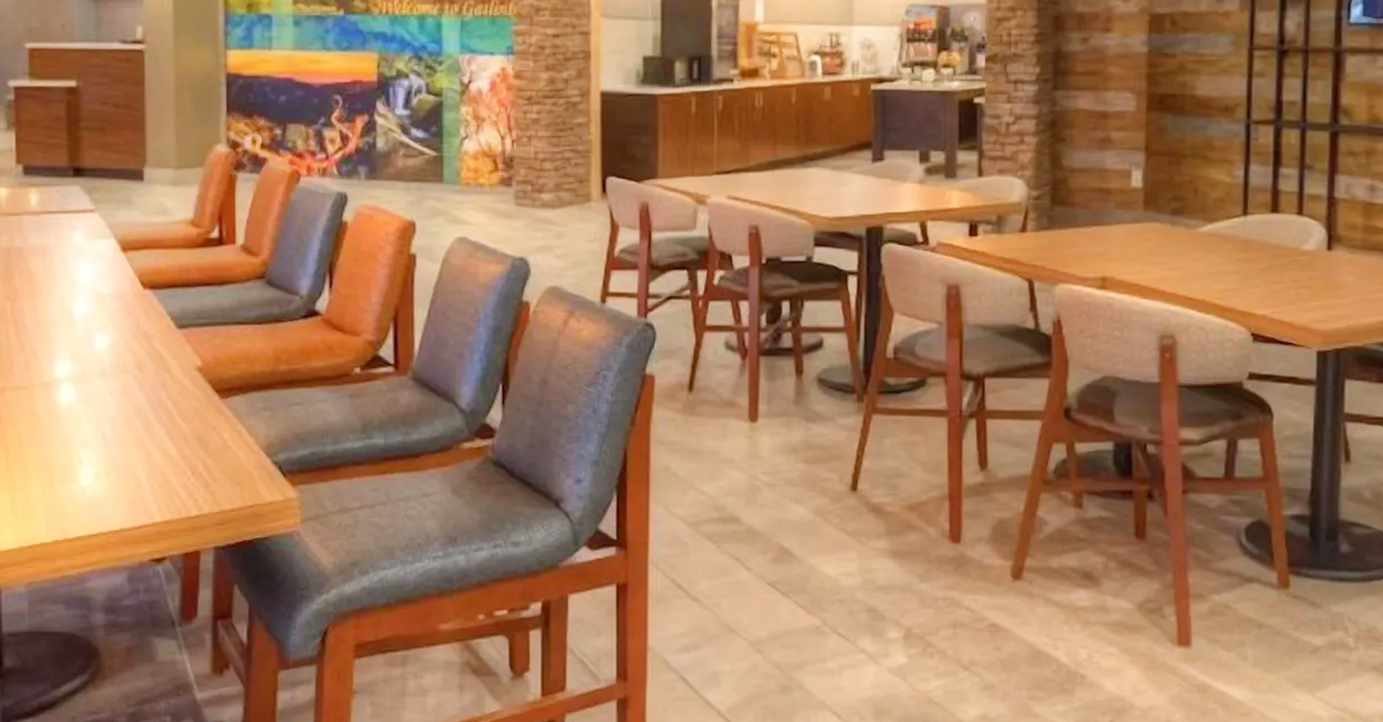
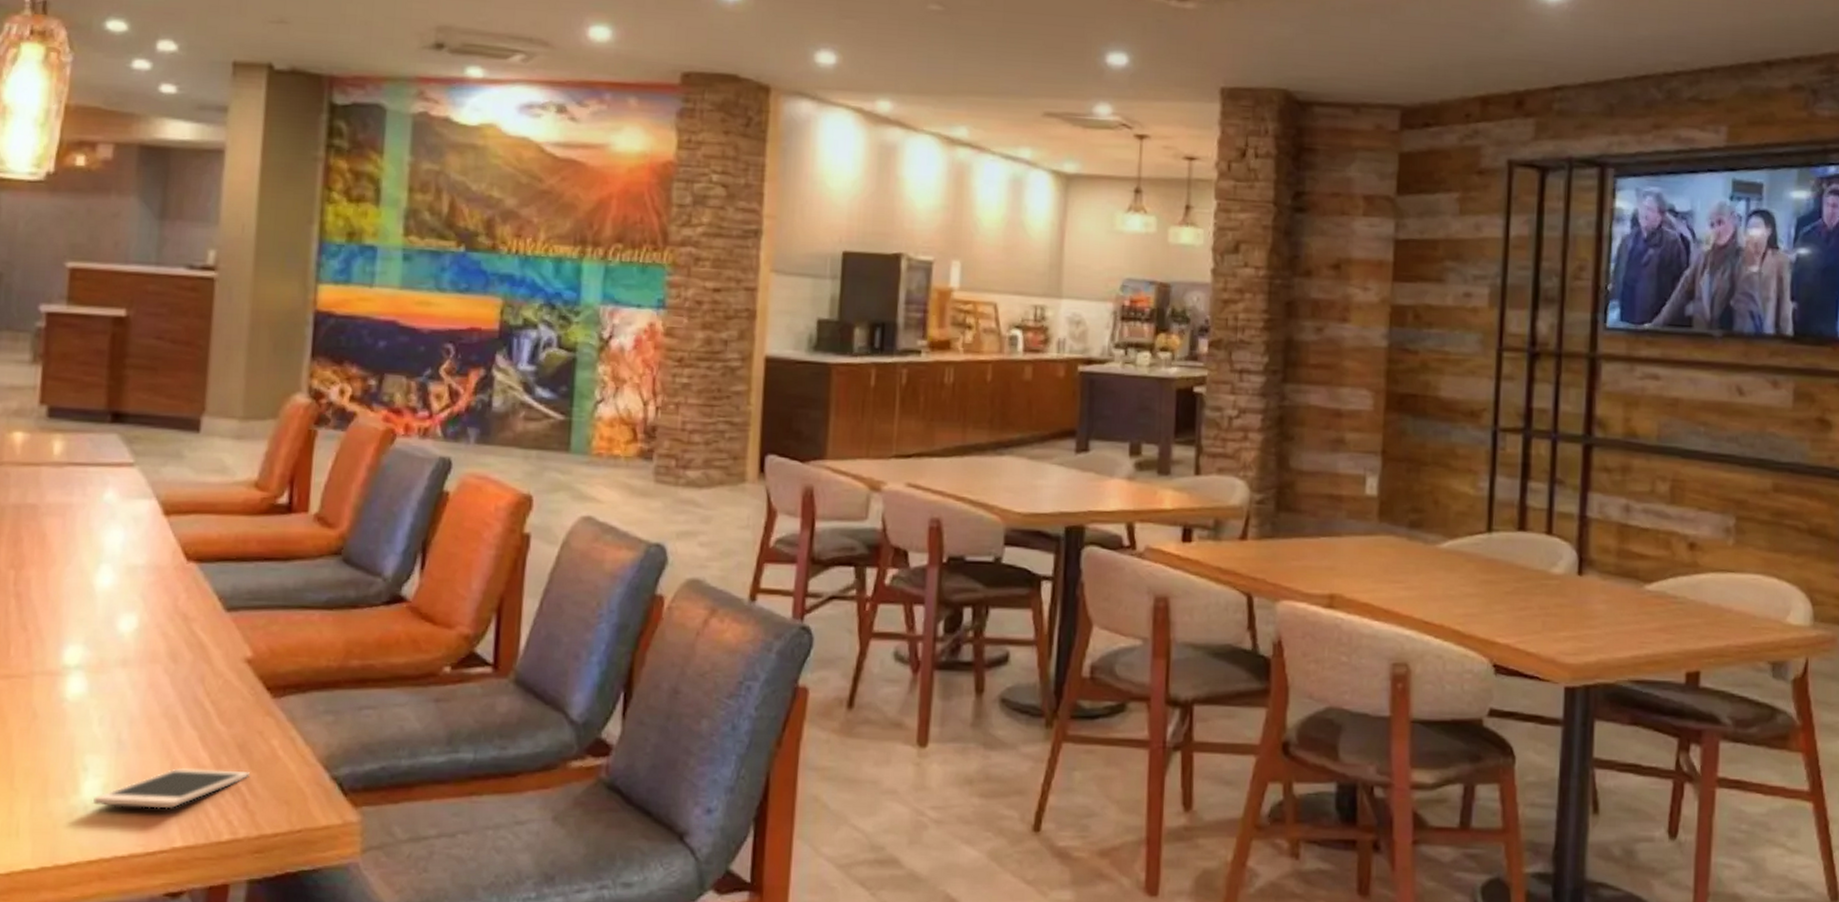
cell phone: none [89,458,208,492] -> present [93,768,250,809]

